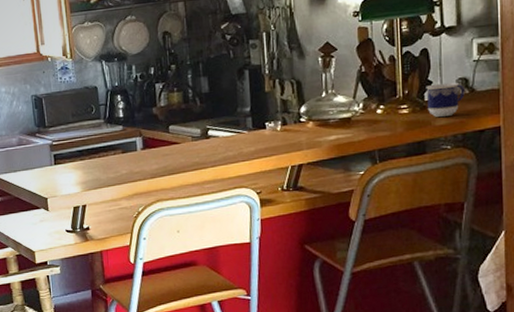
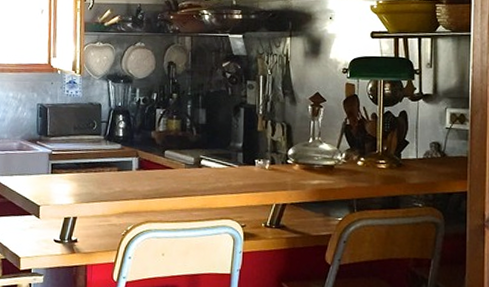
cup: present [426,82,465,117] -> none [403,144,437,176]

